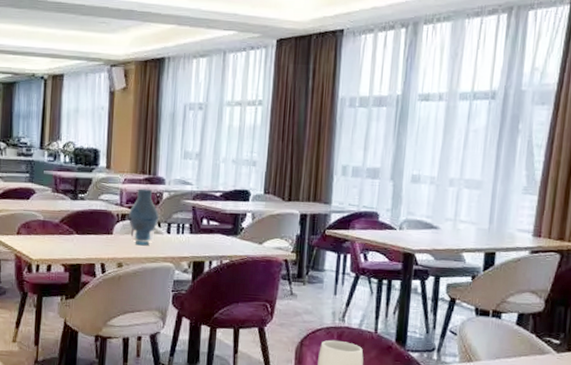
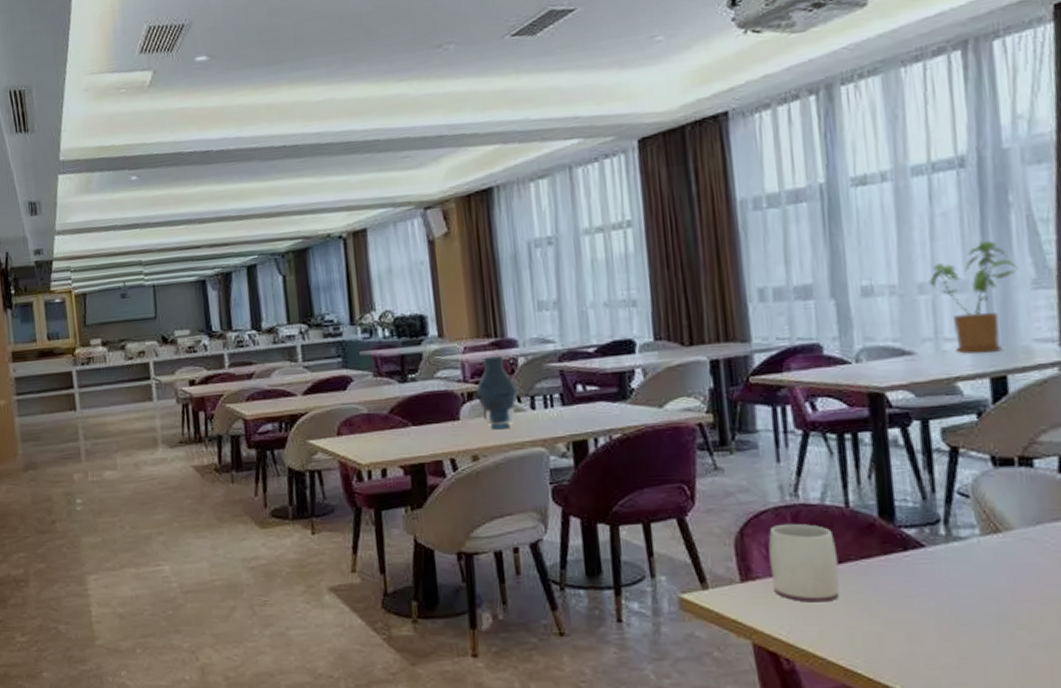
house plant: none [457,154,517,236] -> present [929,240,1019,355]

